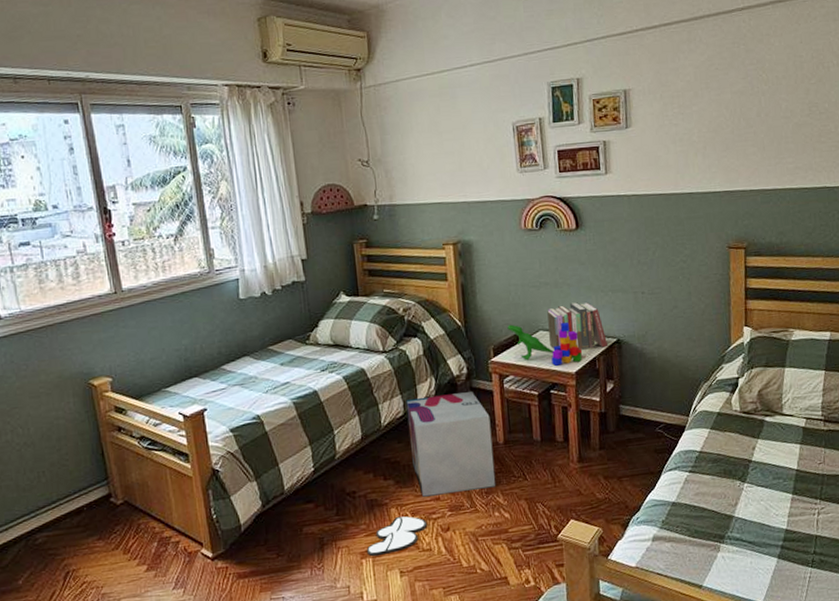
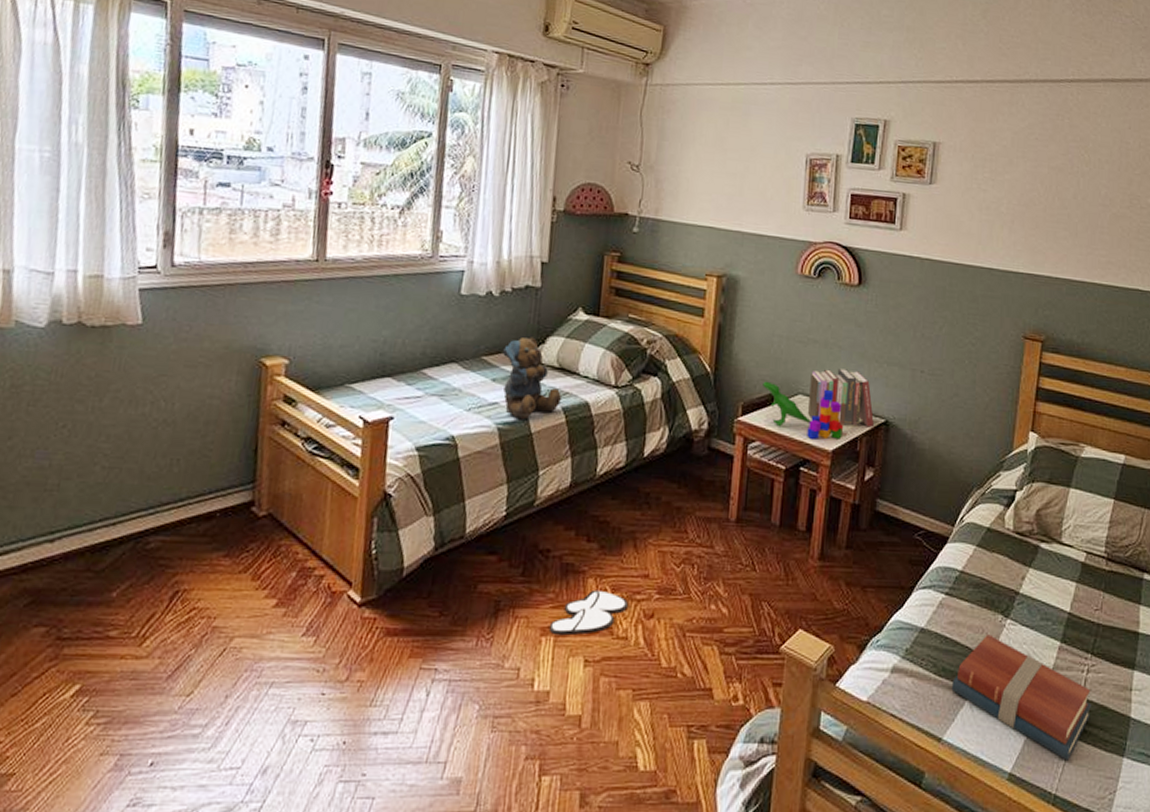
teddy bear: none [285,323,341,393] -> present [503,337,561,420]
letter cube: present [406,392,496,497] -> none [624,448,725,573]
books: none [704,498,826,586] -> present [951,634,1092,761]

